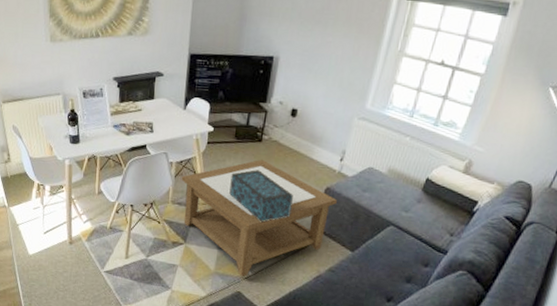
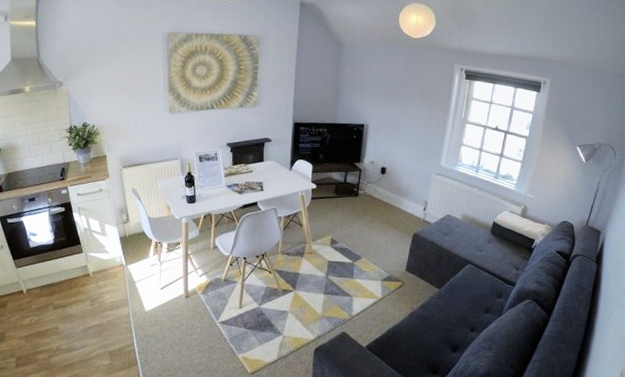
coffee table: present [181,159,337,277] -> none [289,211,423,319]
decorative box: present [229,170,293,223] -> none [332,221,387,267]

